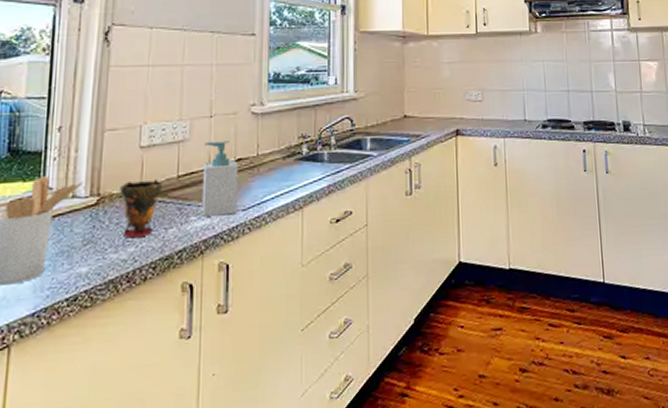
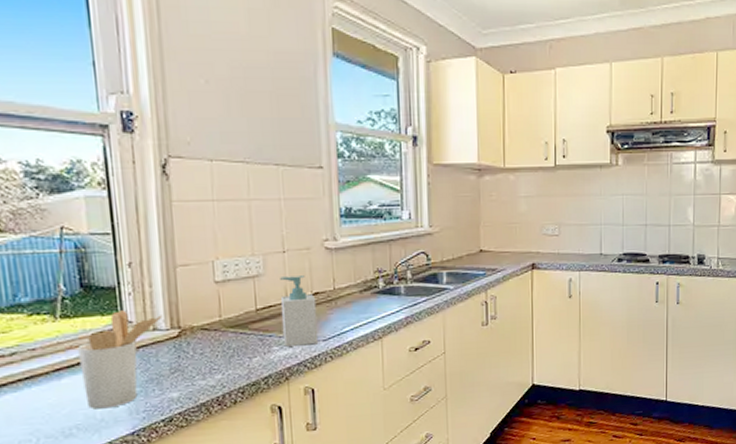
cup: present [118,179,163,237] -> none [198,312,243,366]

